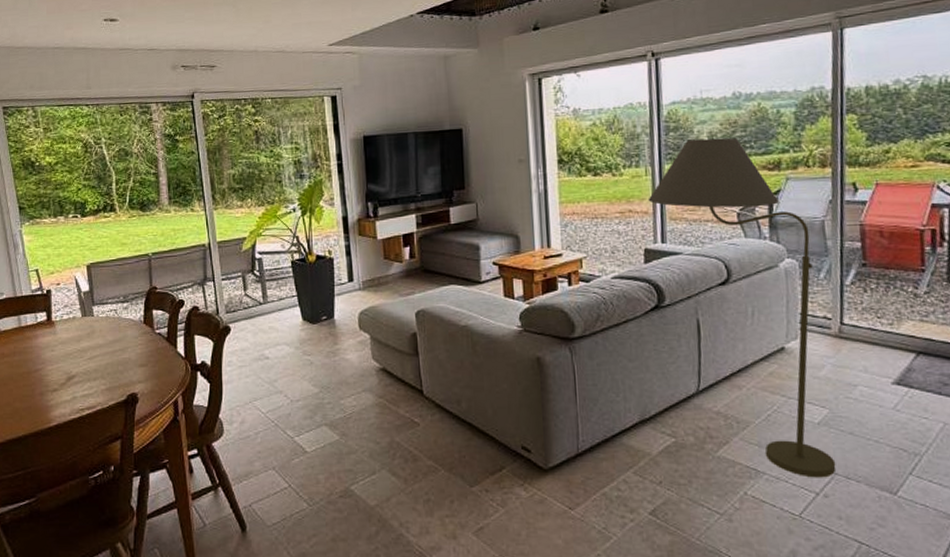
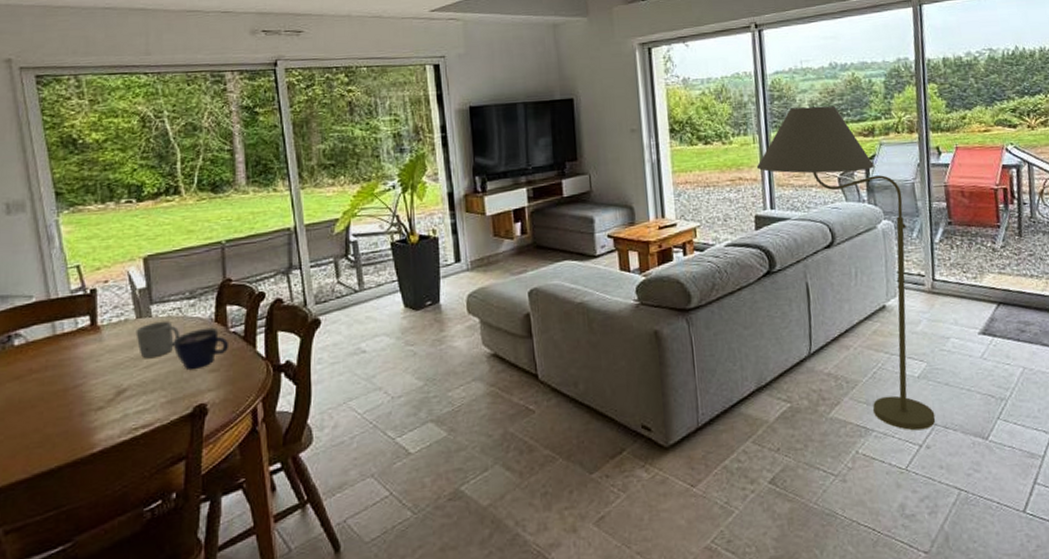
mug: none [81,320,116,352] -> present [136,320,180,359]
cup: none [110,328,155,363] -> present [173,327,230,369]

